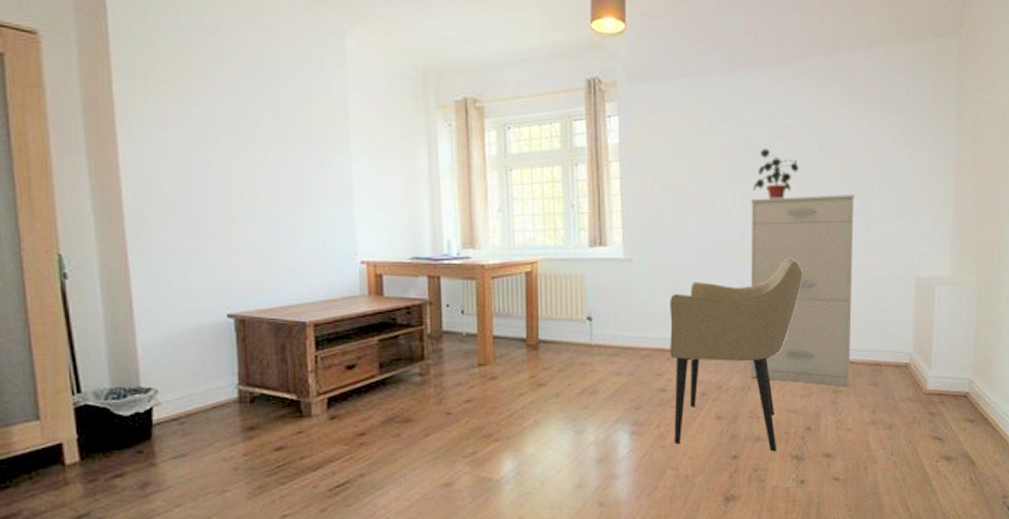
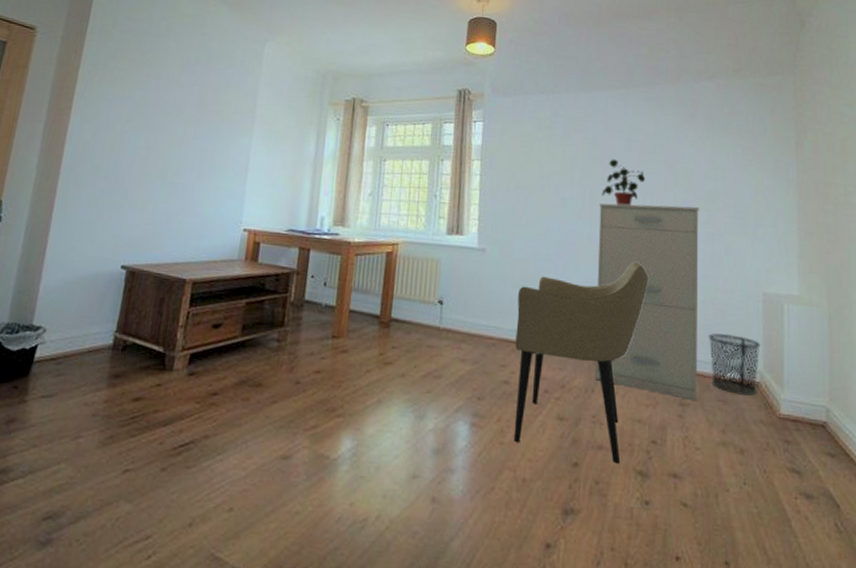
waste bin: none [861,320,911,378] -> present [708,333,761,397]

